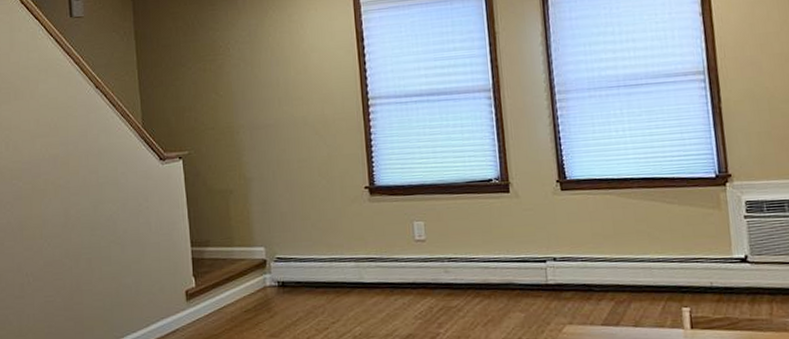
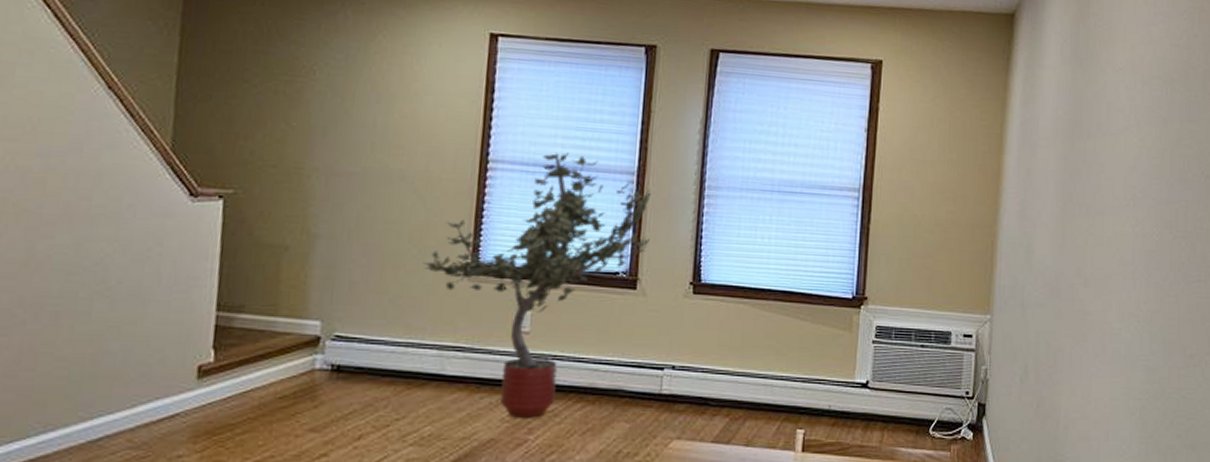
potted tree: none [332,81,514,315] -> present [423,152,652,418]

